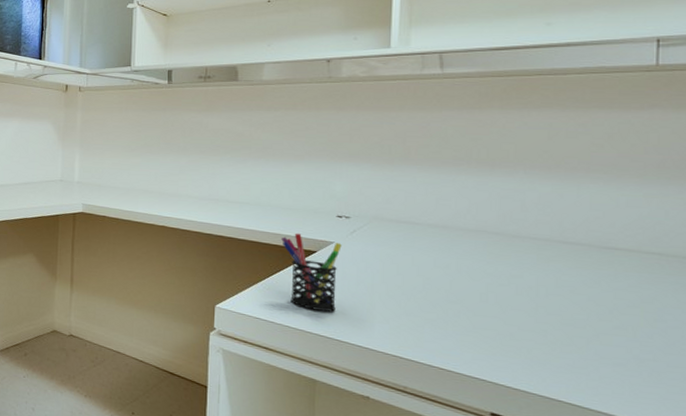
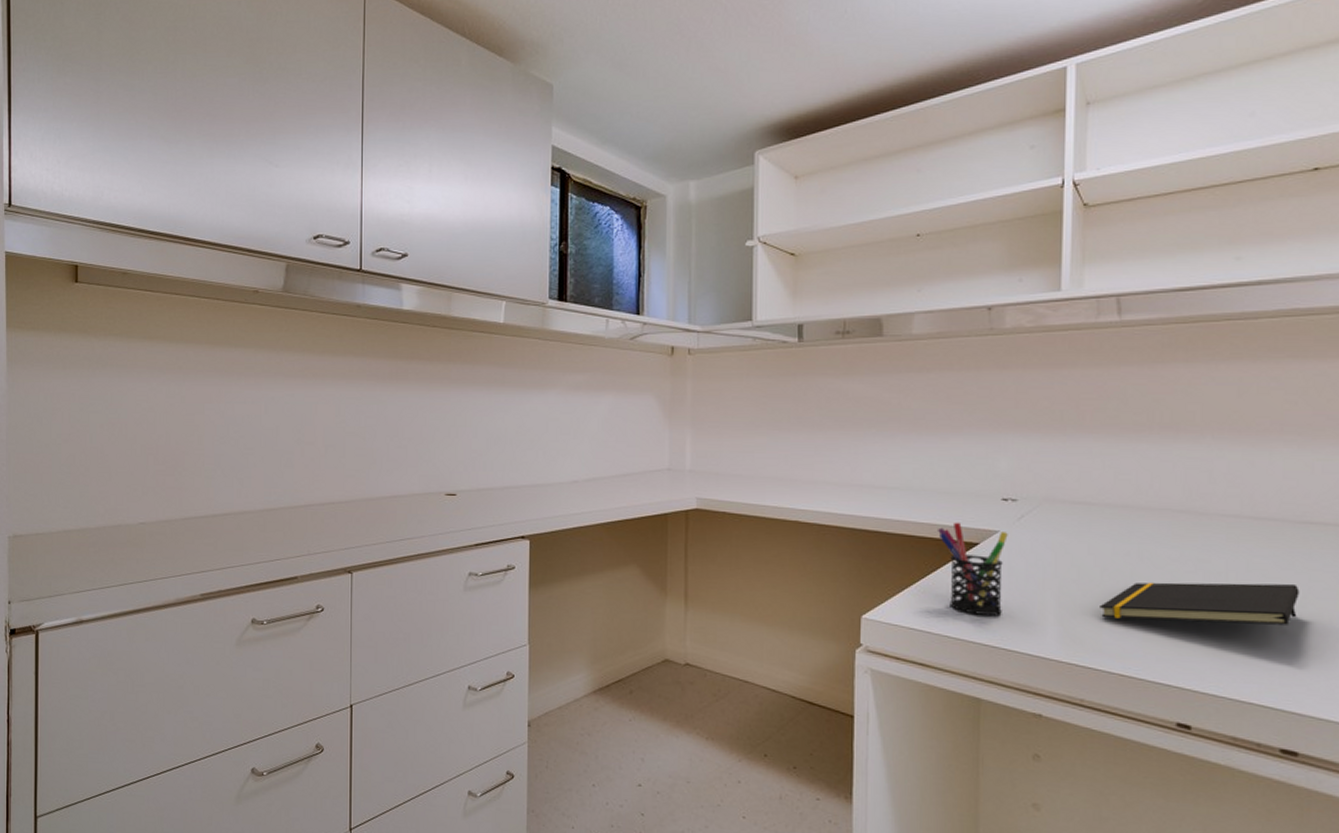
notepad: none [422,291,605,336] -> present [1100,582,1300,625]

